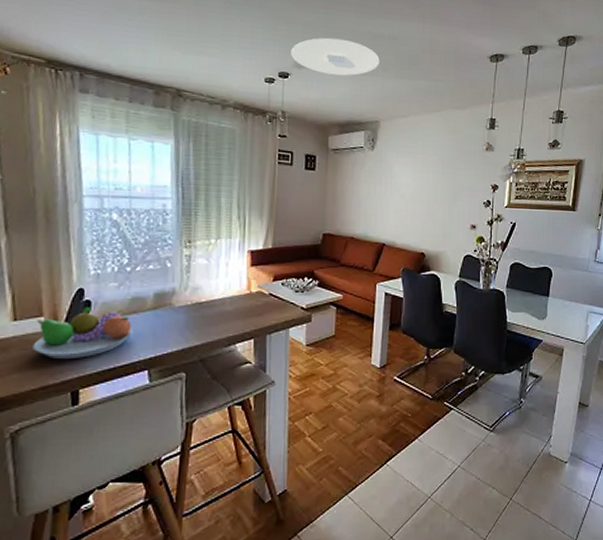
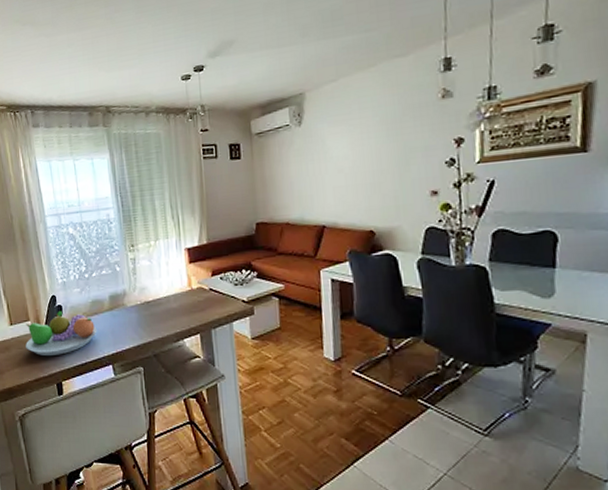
ceiling light: present [291,37,380,76] -> none [203,13,297,57]

